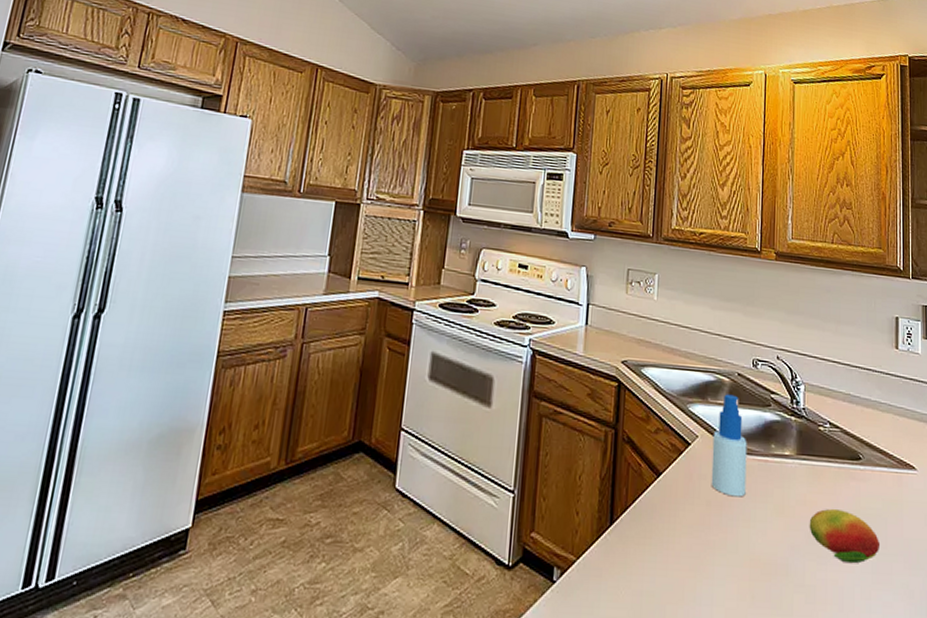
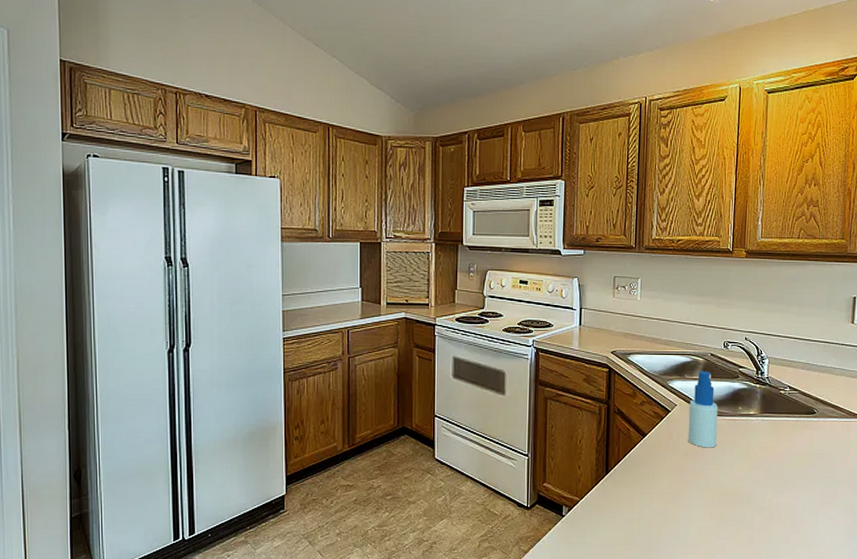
fruit: present [809,508,881,564] -> none [769,451,829,491]

